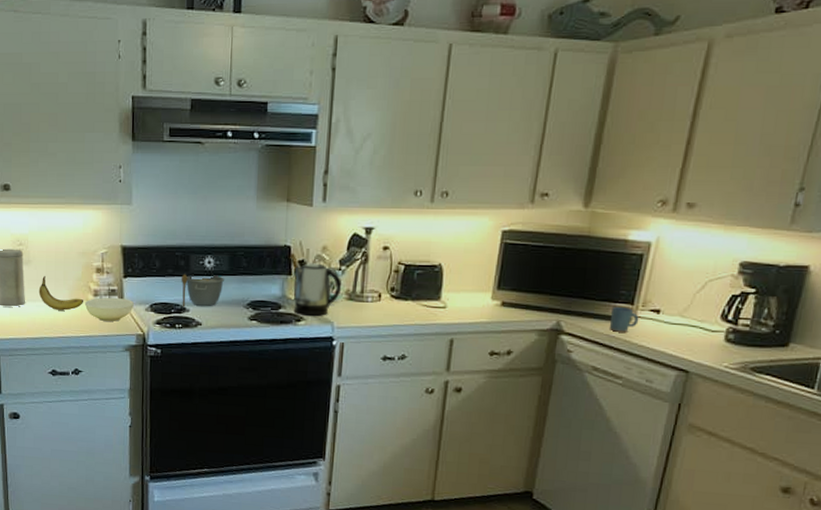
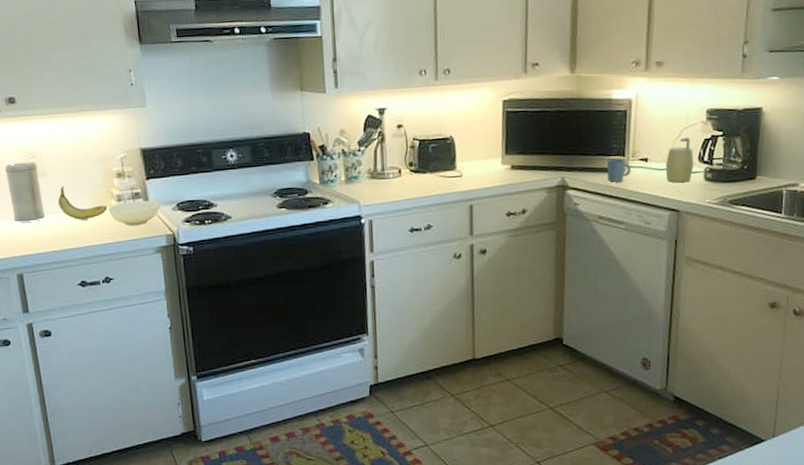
cooking pot: present [182,274,224,307] -> none [206,168,249,203]
kettle: present [294,263,342,316] -> none [317,146,364,198]
soap dispenser: none [679,291,716,341] -> present [665,137,694,183]

